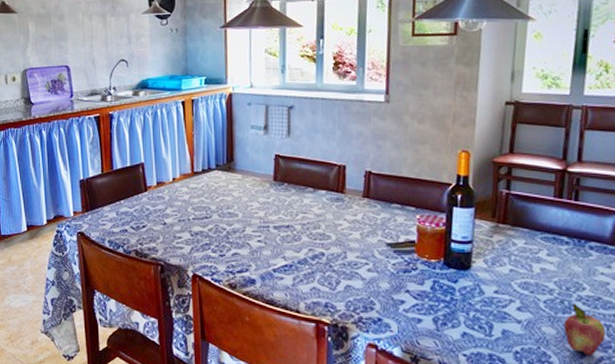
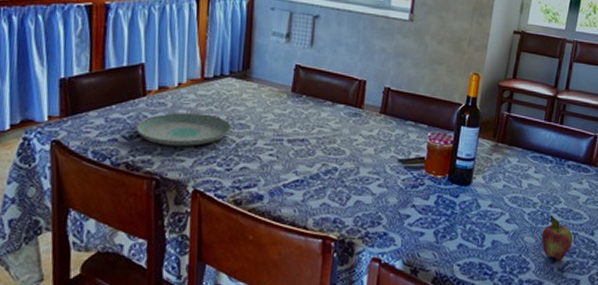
plate: none [141,205,222,235] -> present [136,113,232,146]

